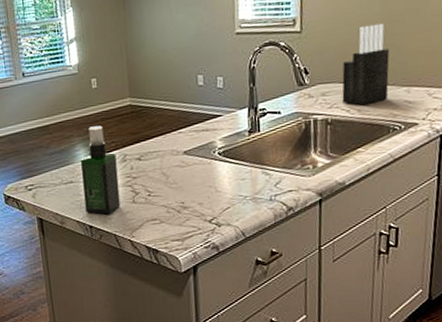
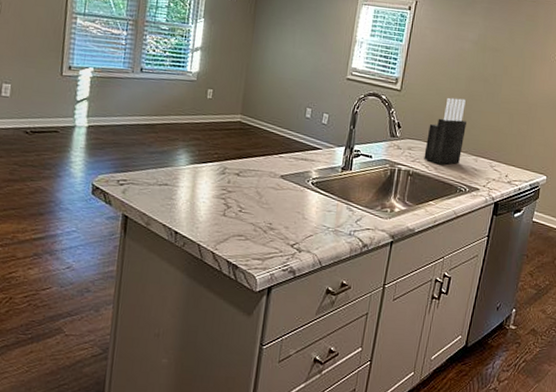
spray bottle: present [80,126,121,215] -> none [174,134,217,223]

